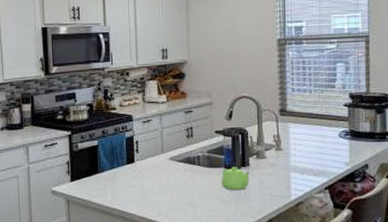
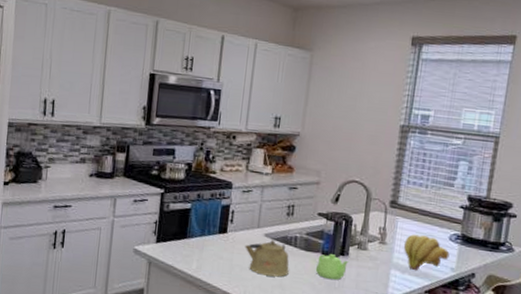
kettle: none [153,162,197,196] -> present [245,239,289,277]
banana bunch: none [298,137,342,171] -> present [403,234,450,271]

